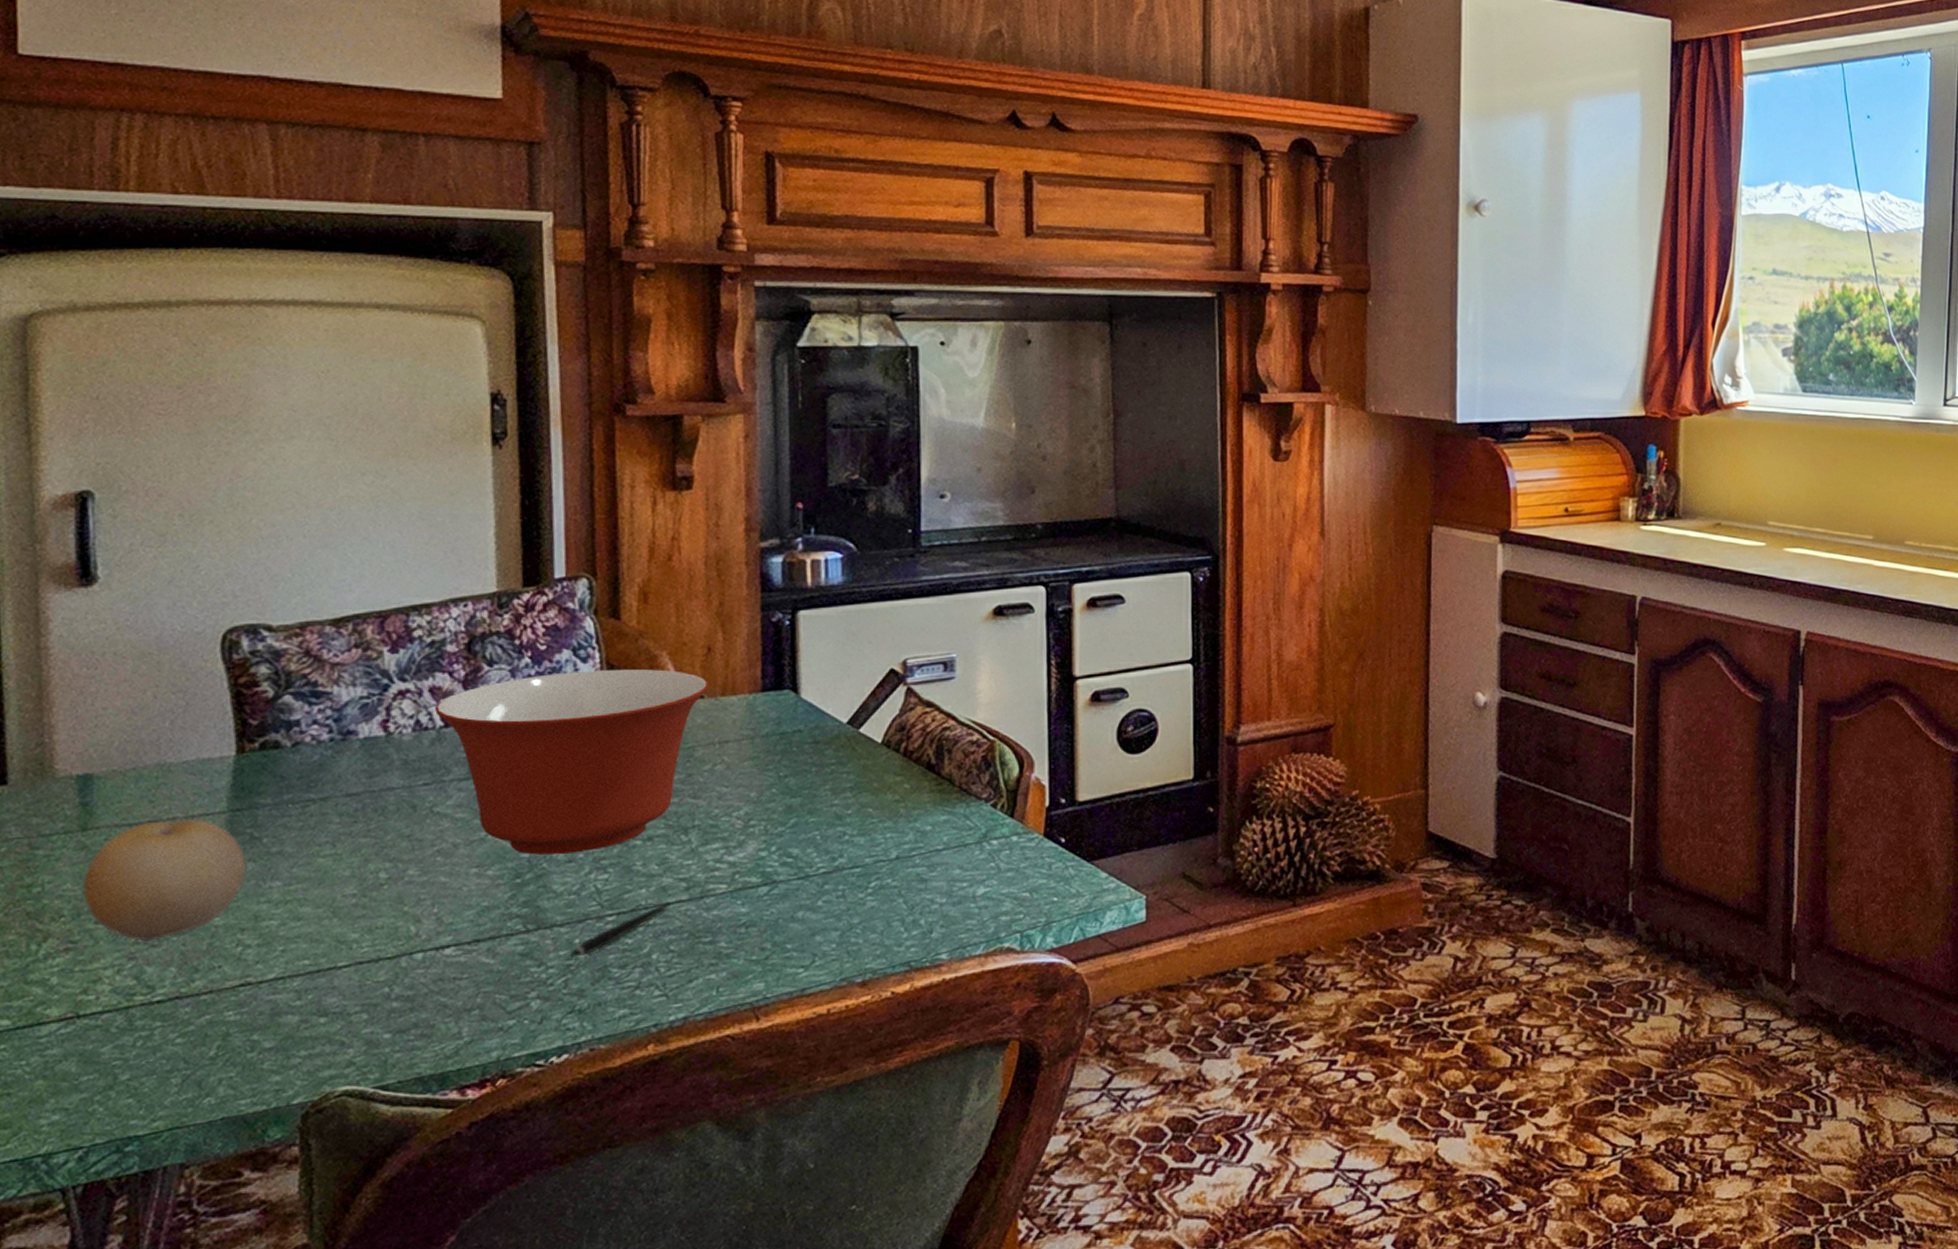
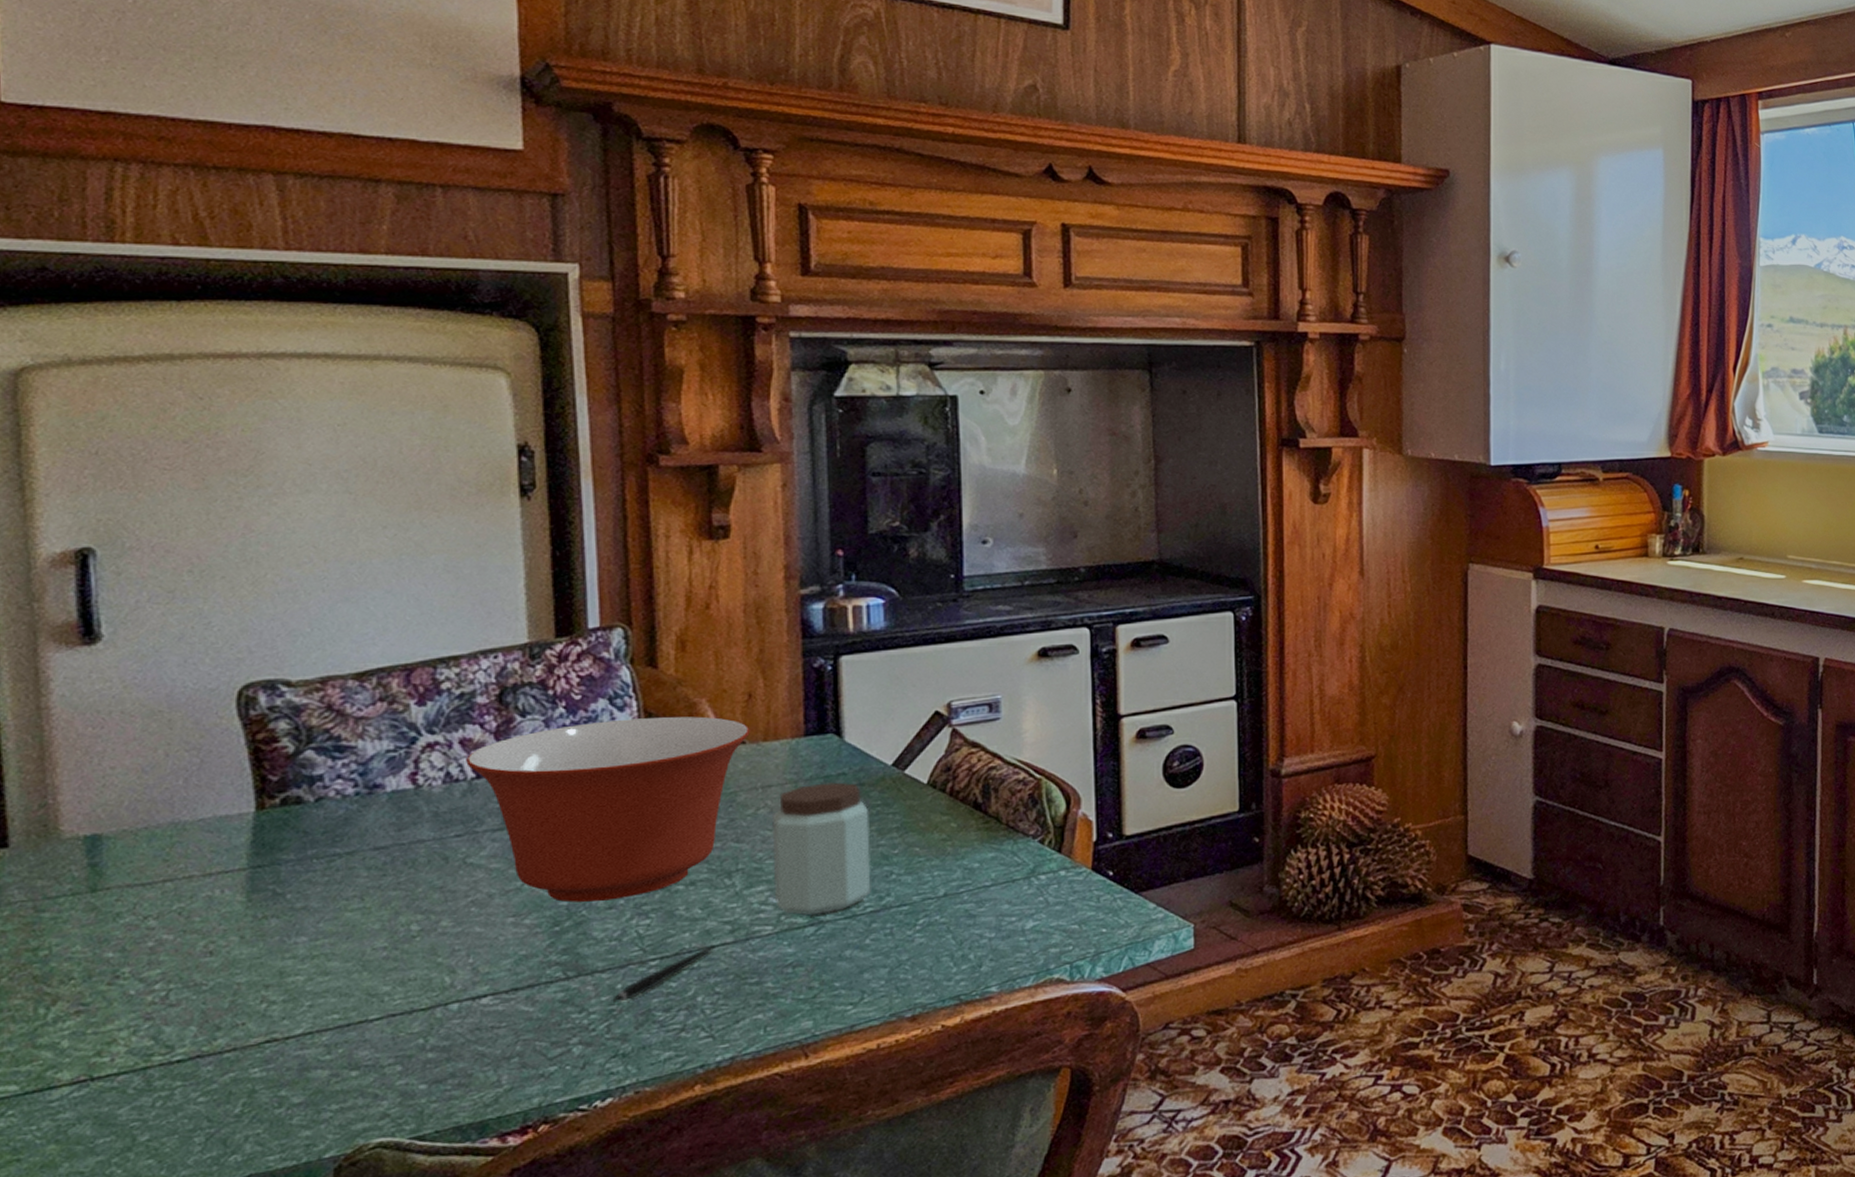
fruit: present [83,818,247,942] -> none [93,876,270,1002]
peanut butter: none [727,739,825,875] -> present [771,782,871,916]

